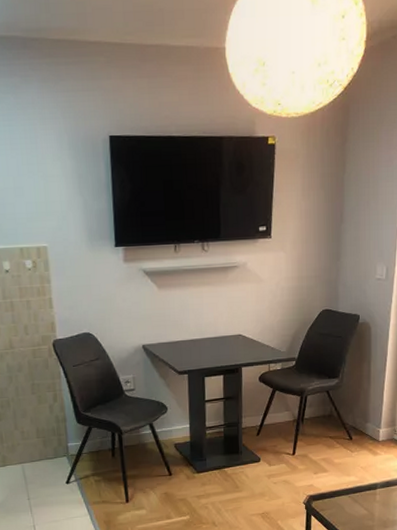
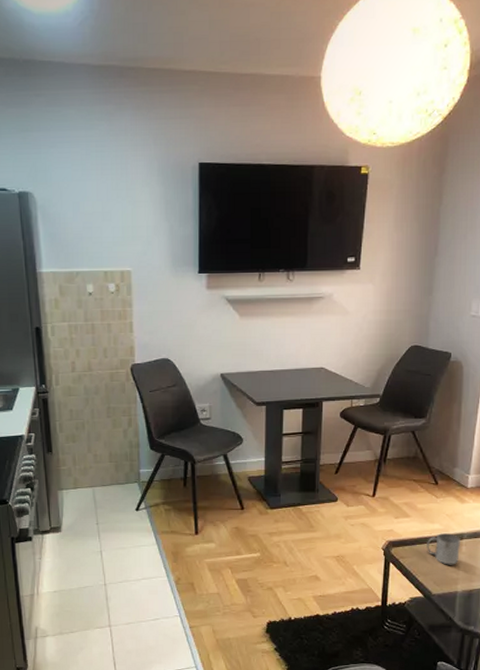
mug: none [344,484,374,514] -> present [427,533,460,565]

